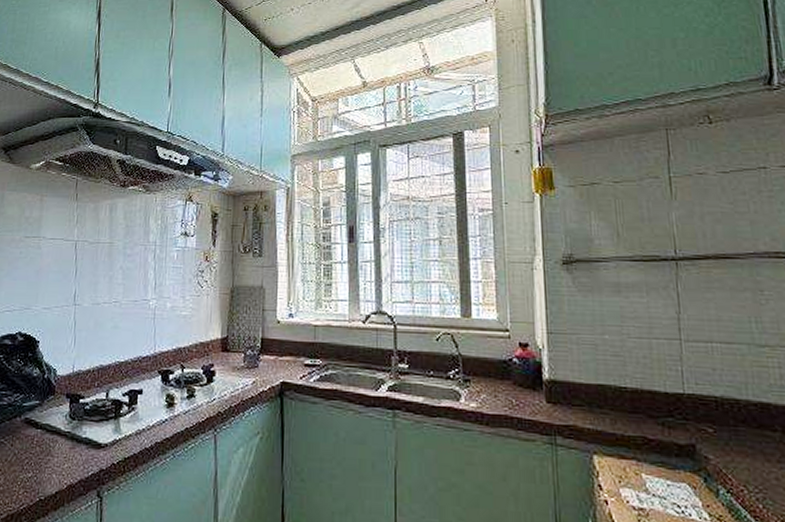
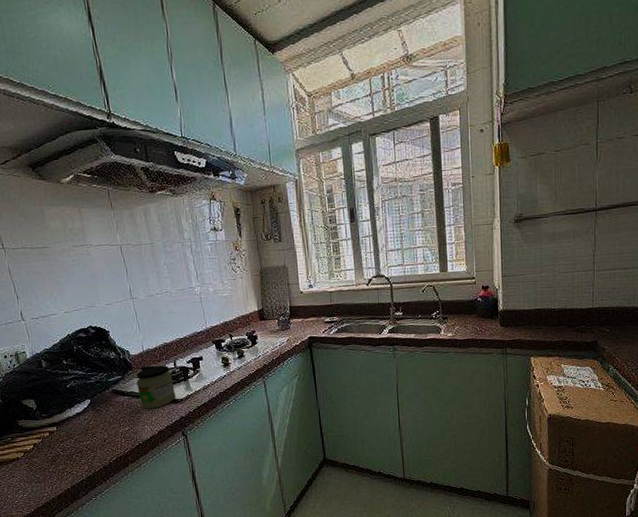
jar: none [54,393,101,452] -> present [136,365,176,409]

